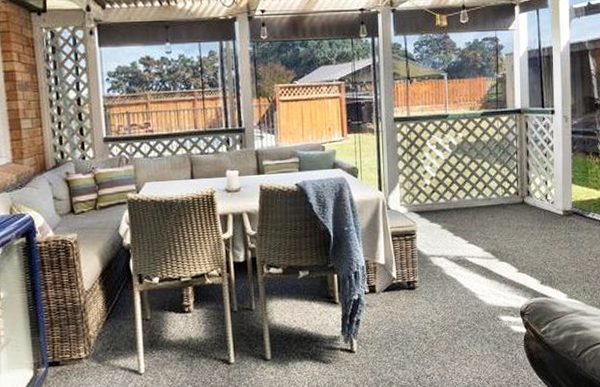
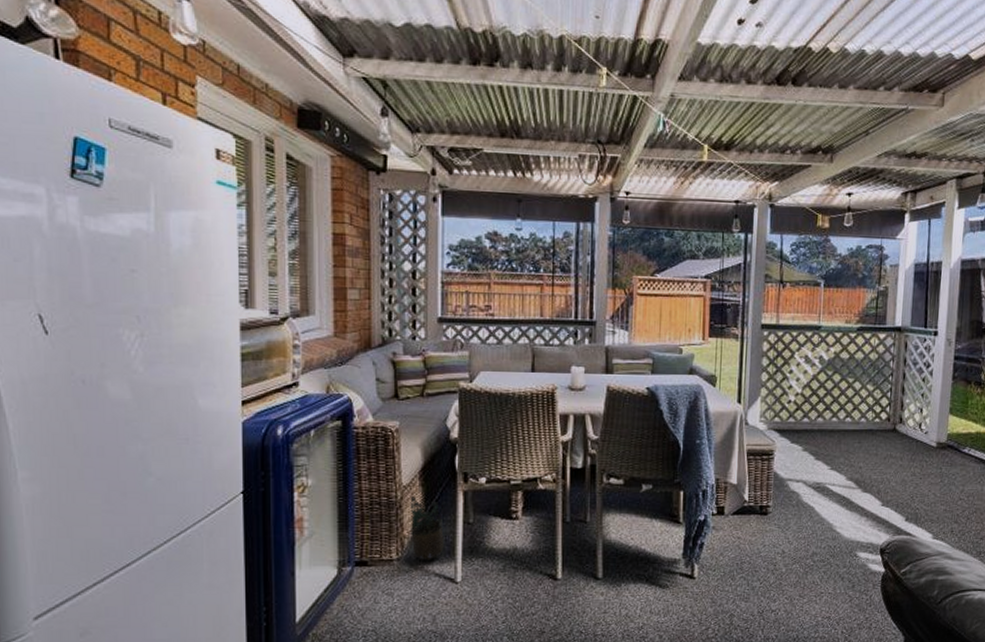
potted plant: none [92,300,127,358] -> present [409,496,447,561]

